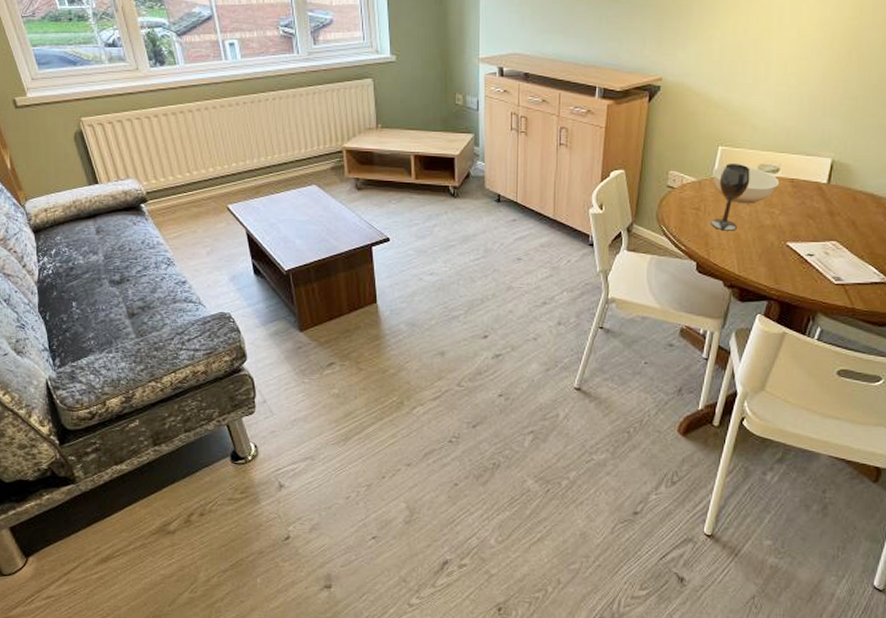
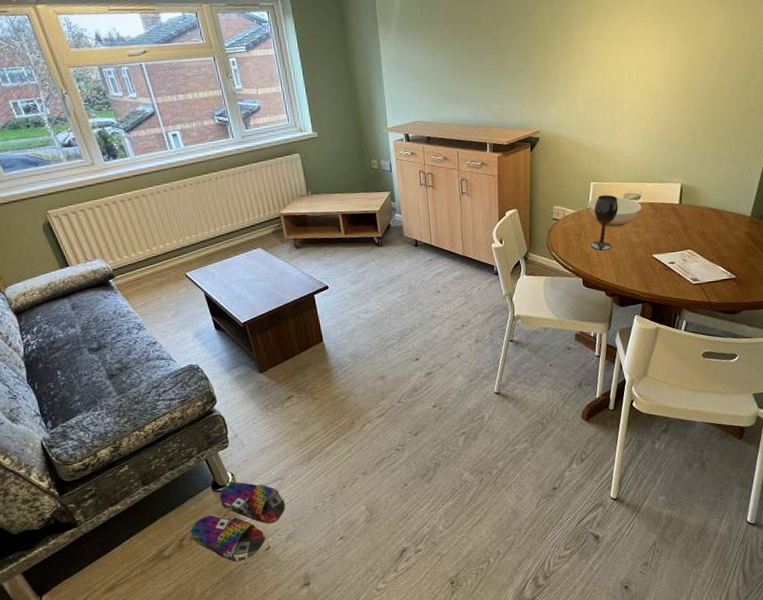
slippers: none [202,455,313,548] -> present [191,482,286,561]

